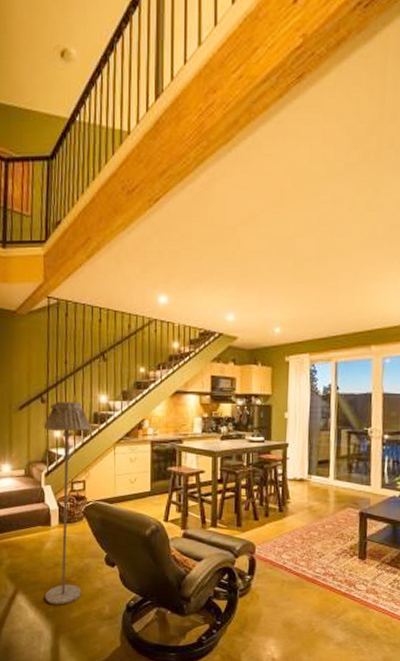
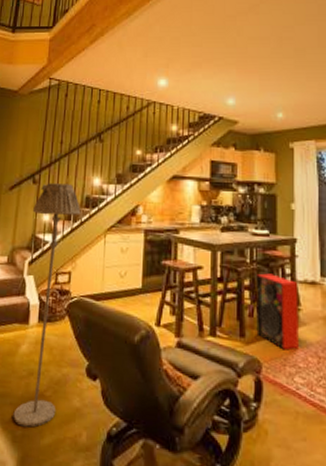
speaker: none [251,474,288,535] -> present [256,273,300,351]

